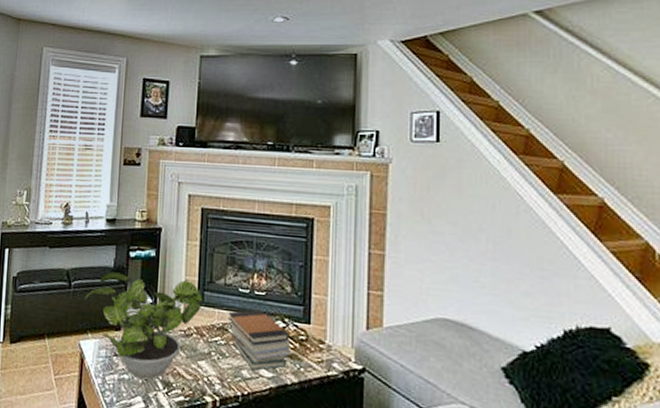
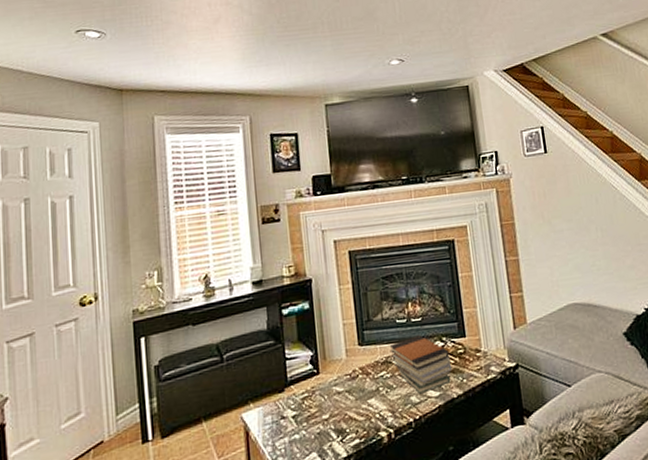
potted plant: present [84,272,203,380] -> none [240,324,364,435]

